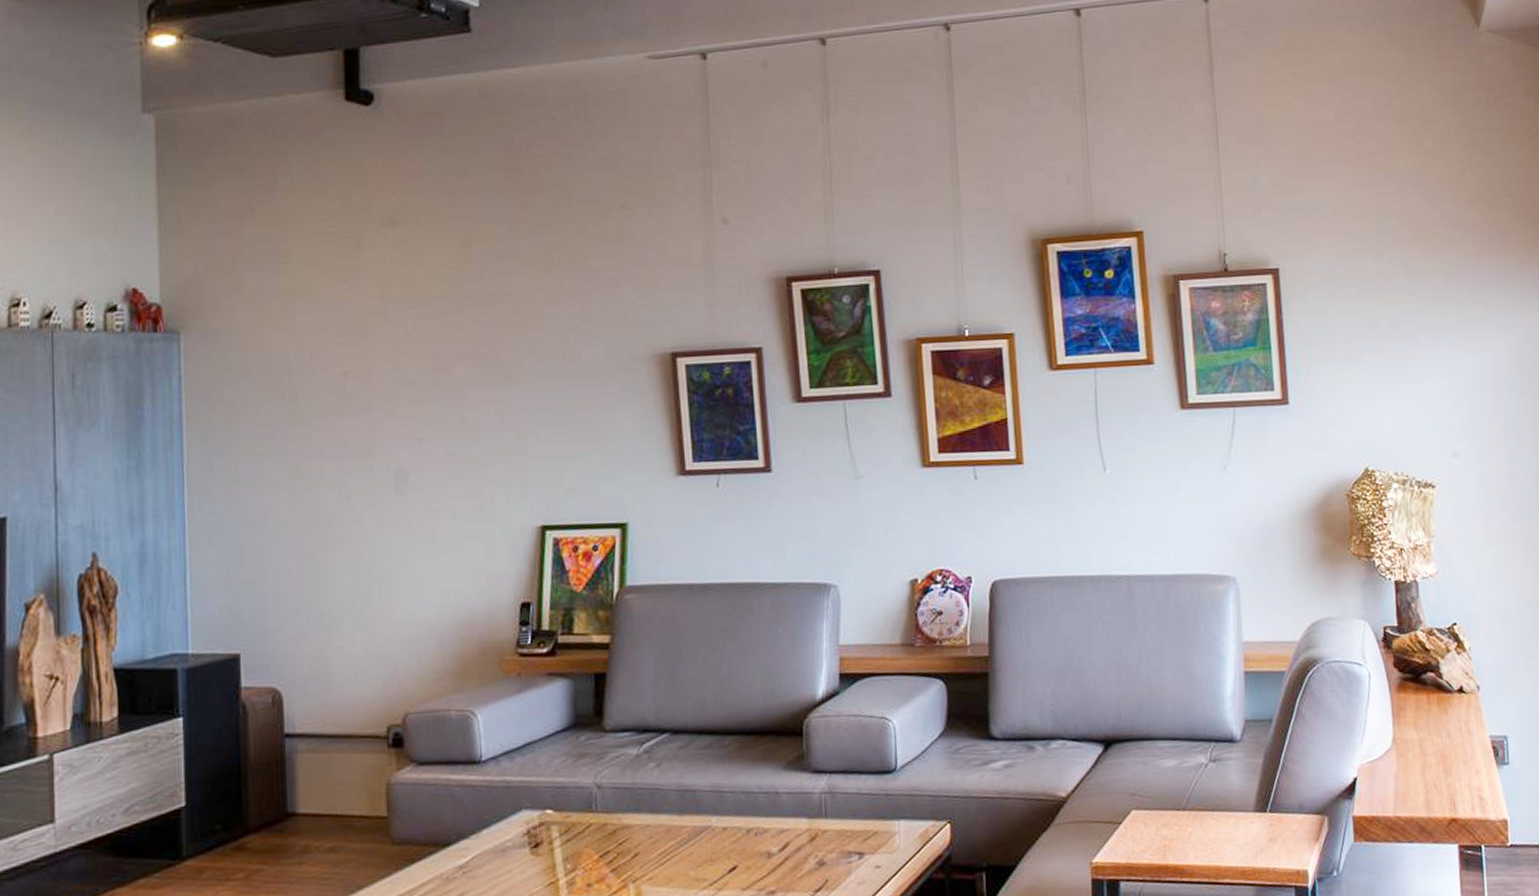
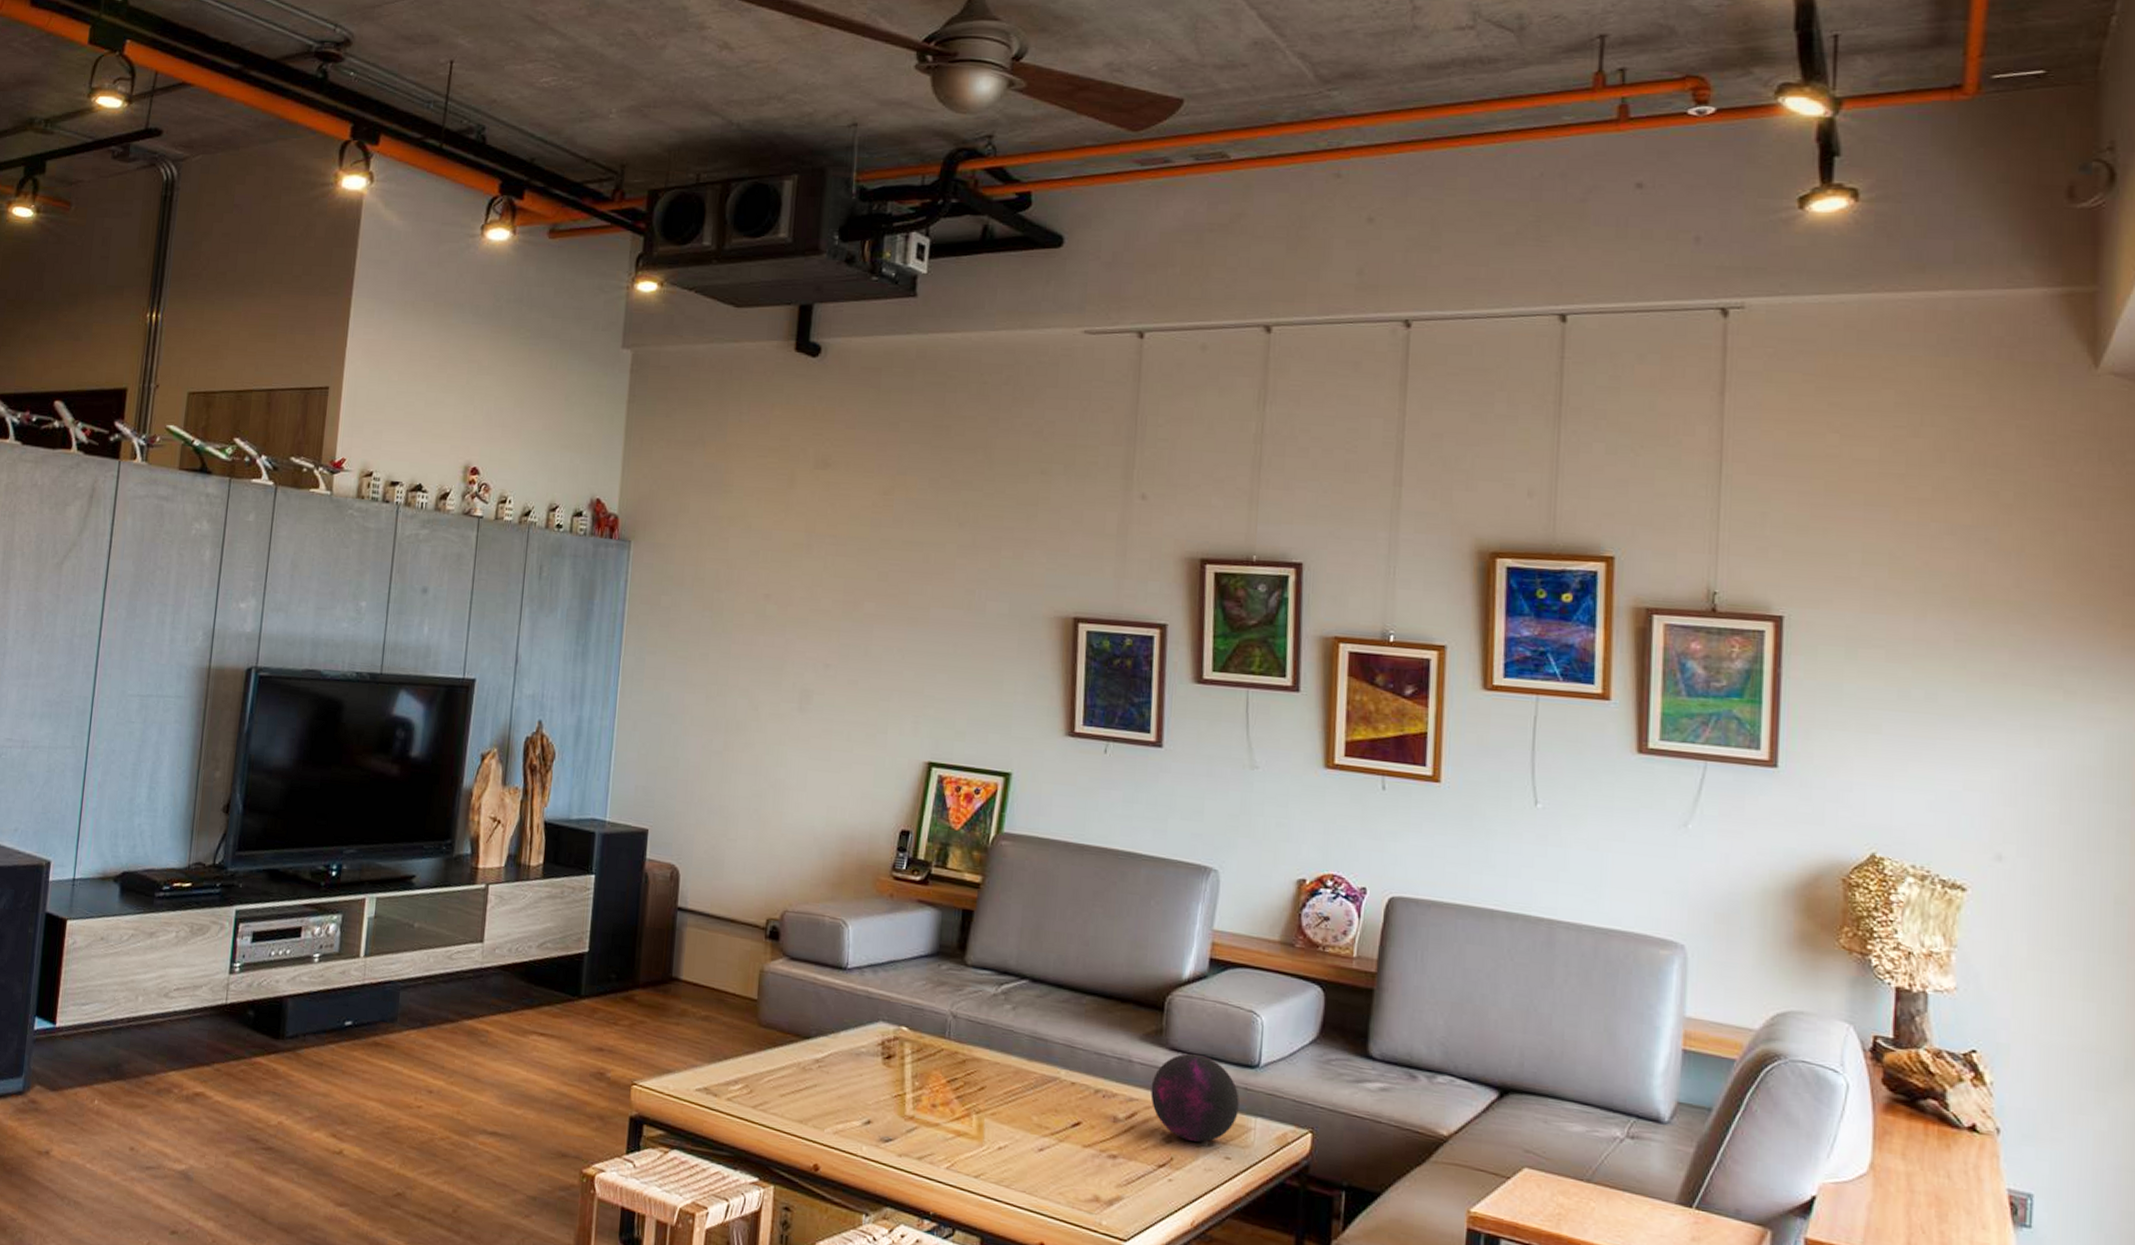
decorative orb: none [799,771,883,859] -> present [1150,1053,1239,1143]

